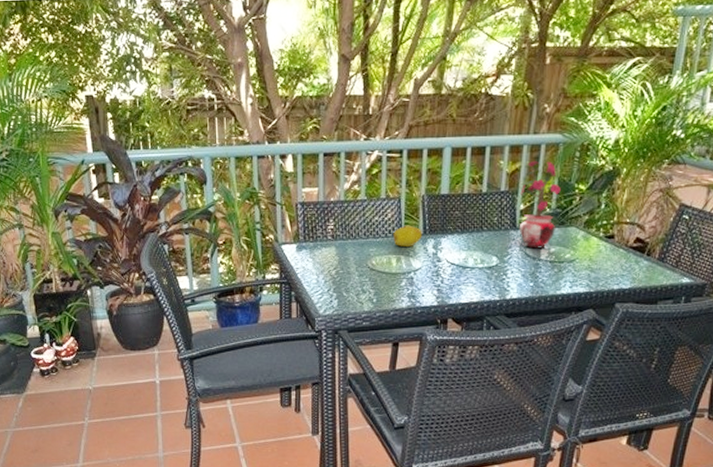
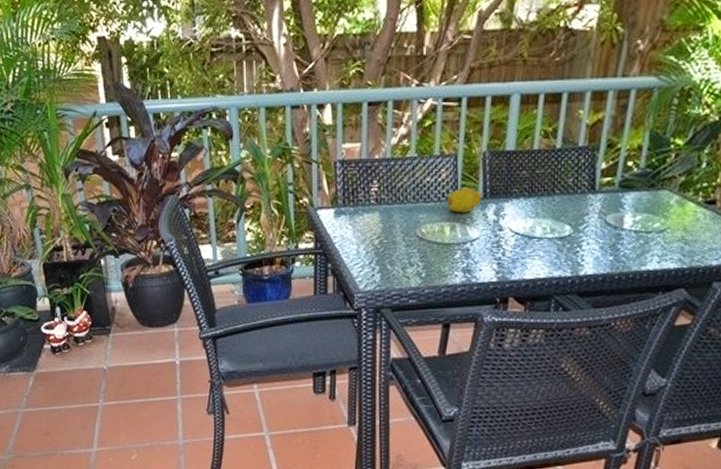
potted plant: present [519,160,564,249] -> none [598,109,656,216]

